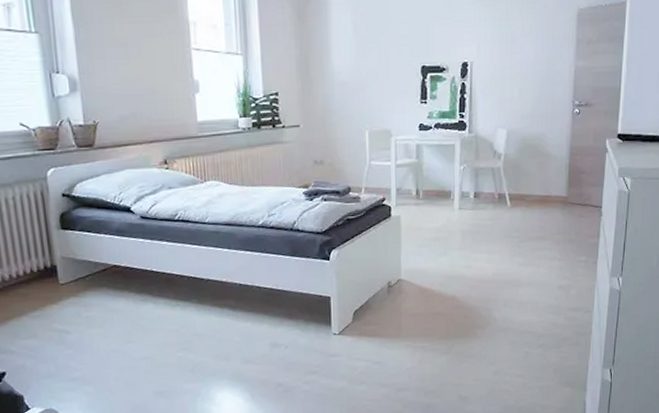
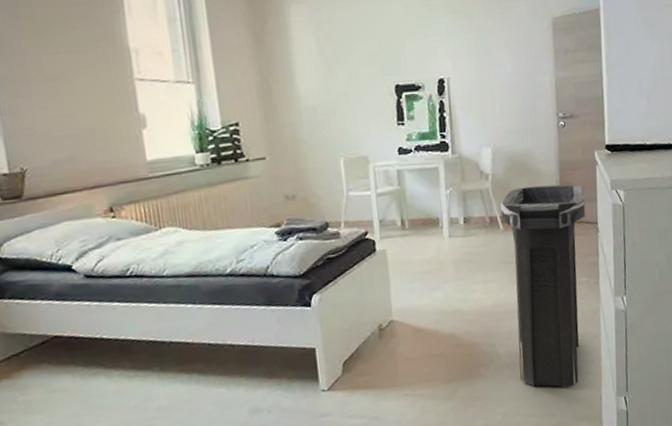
trash can: none [510,167,592,356] -> present [500,184,586,389]

